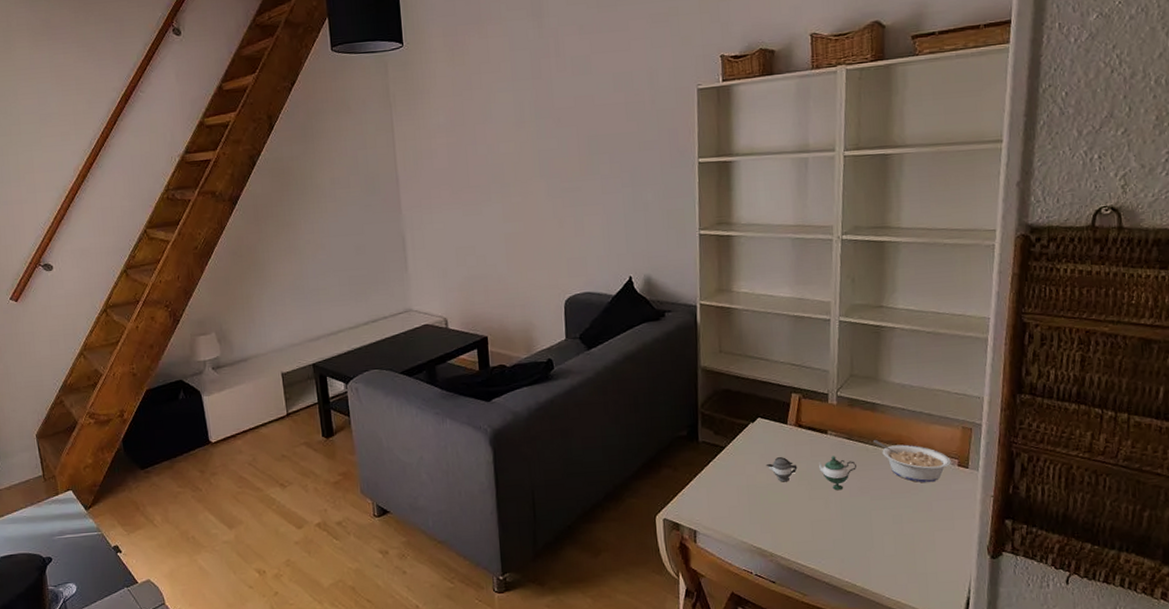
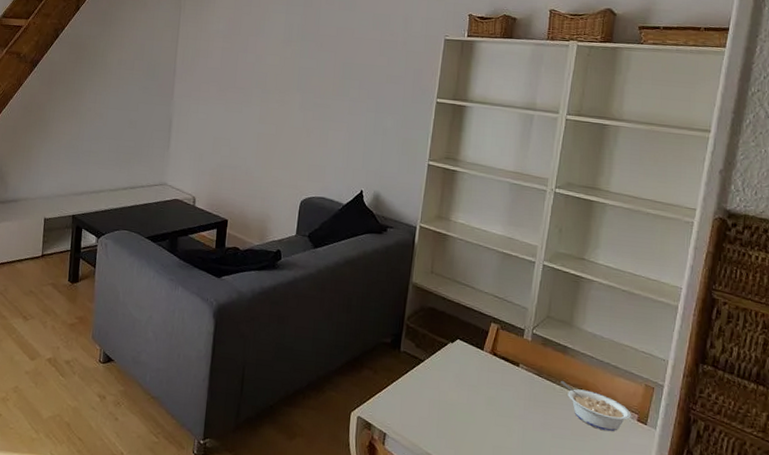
teapot: present [765,456,856,491] -> none [458,379,542,422]

